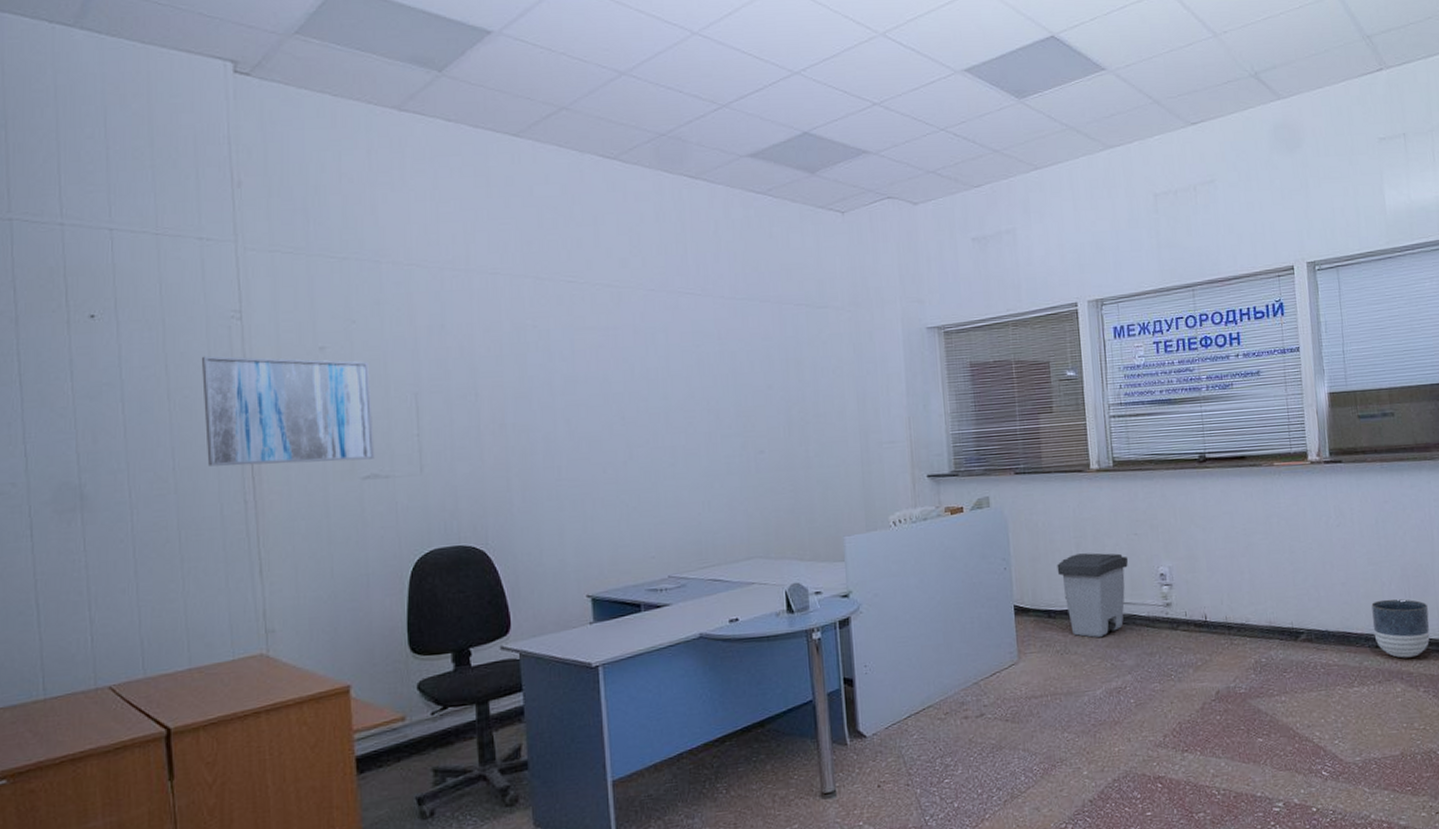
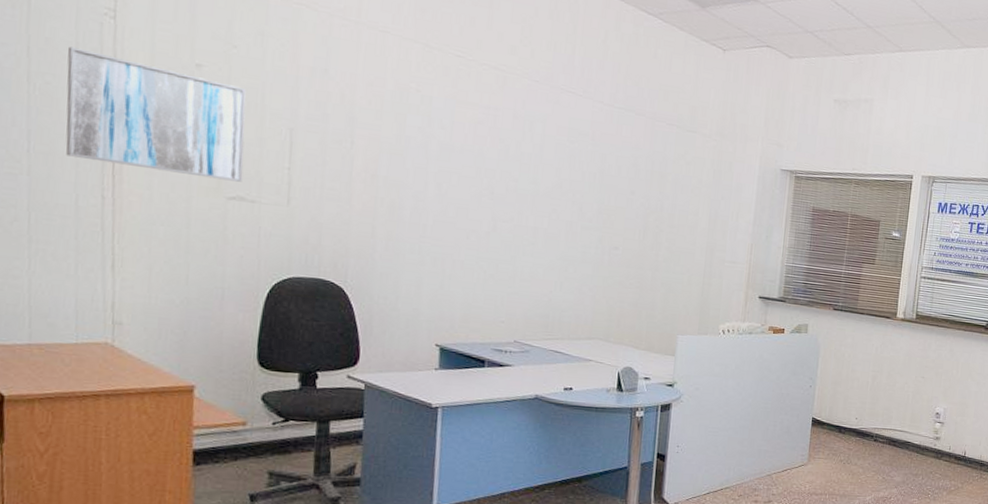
trash can: present [1057,553,1129,638] -> none [853,385,913,455]

